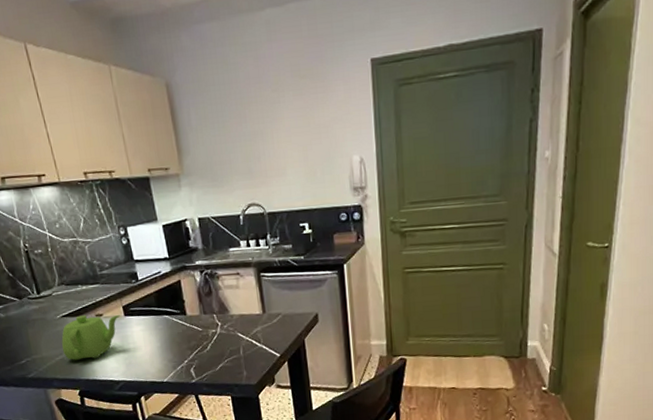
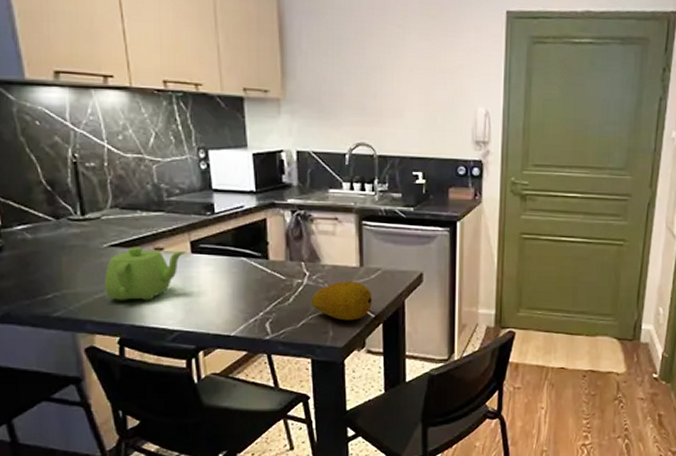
fruit: none [225,326,277,362] -> present [311,281,373,321]

